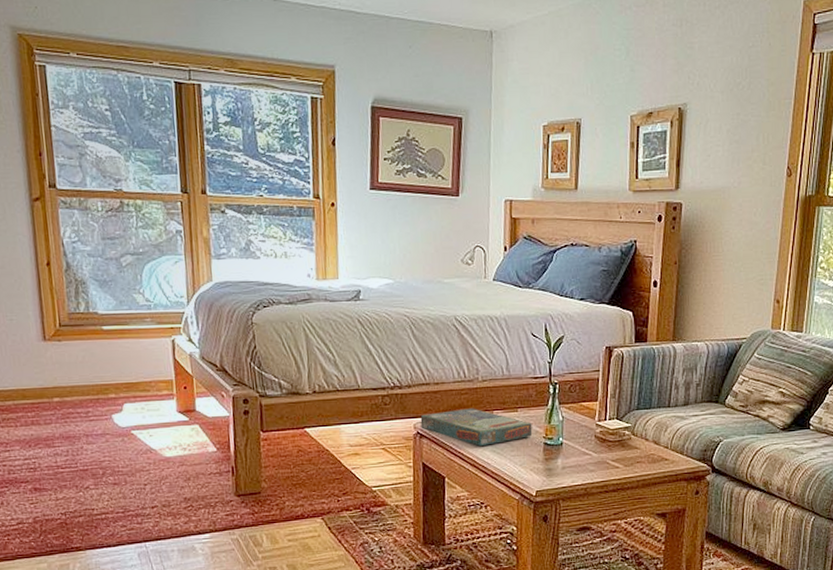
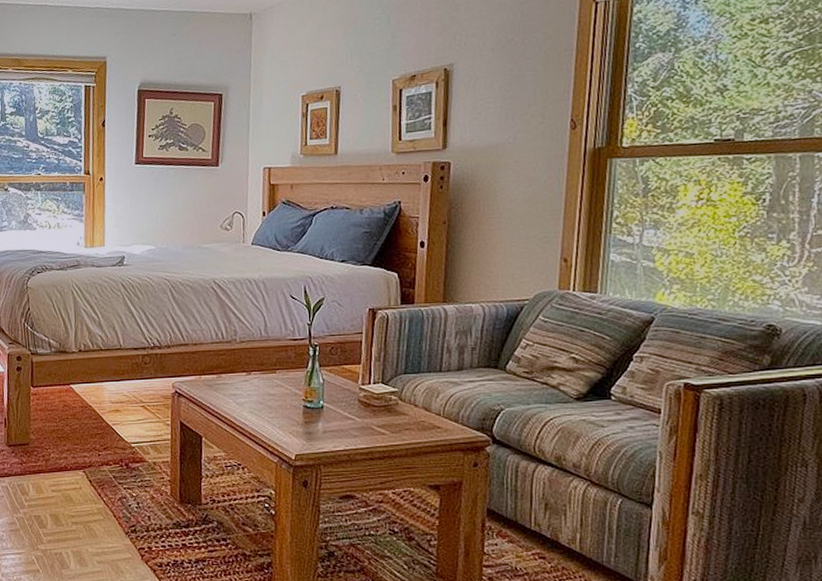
board game: present [420,408,533,446] -> none [178,369,292,406]

